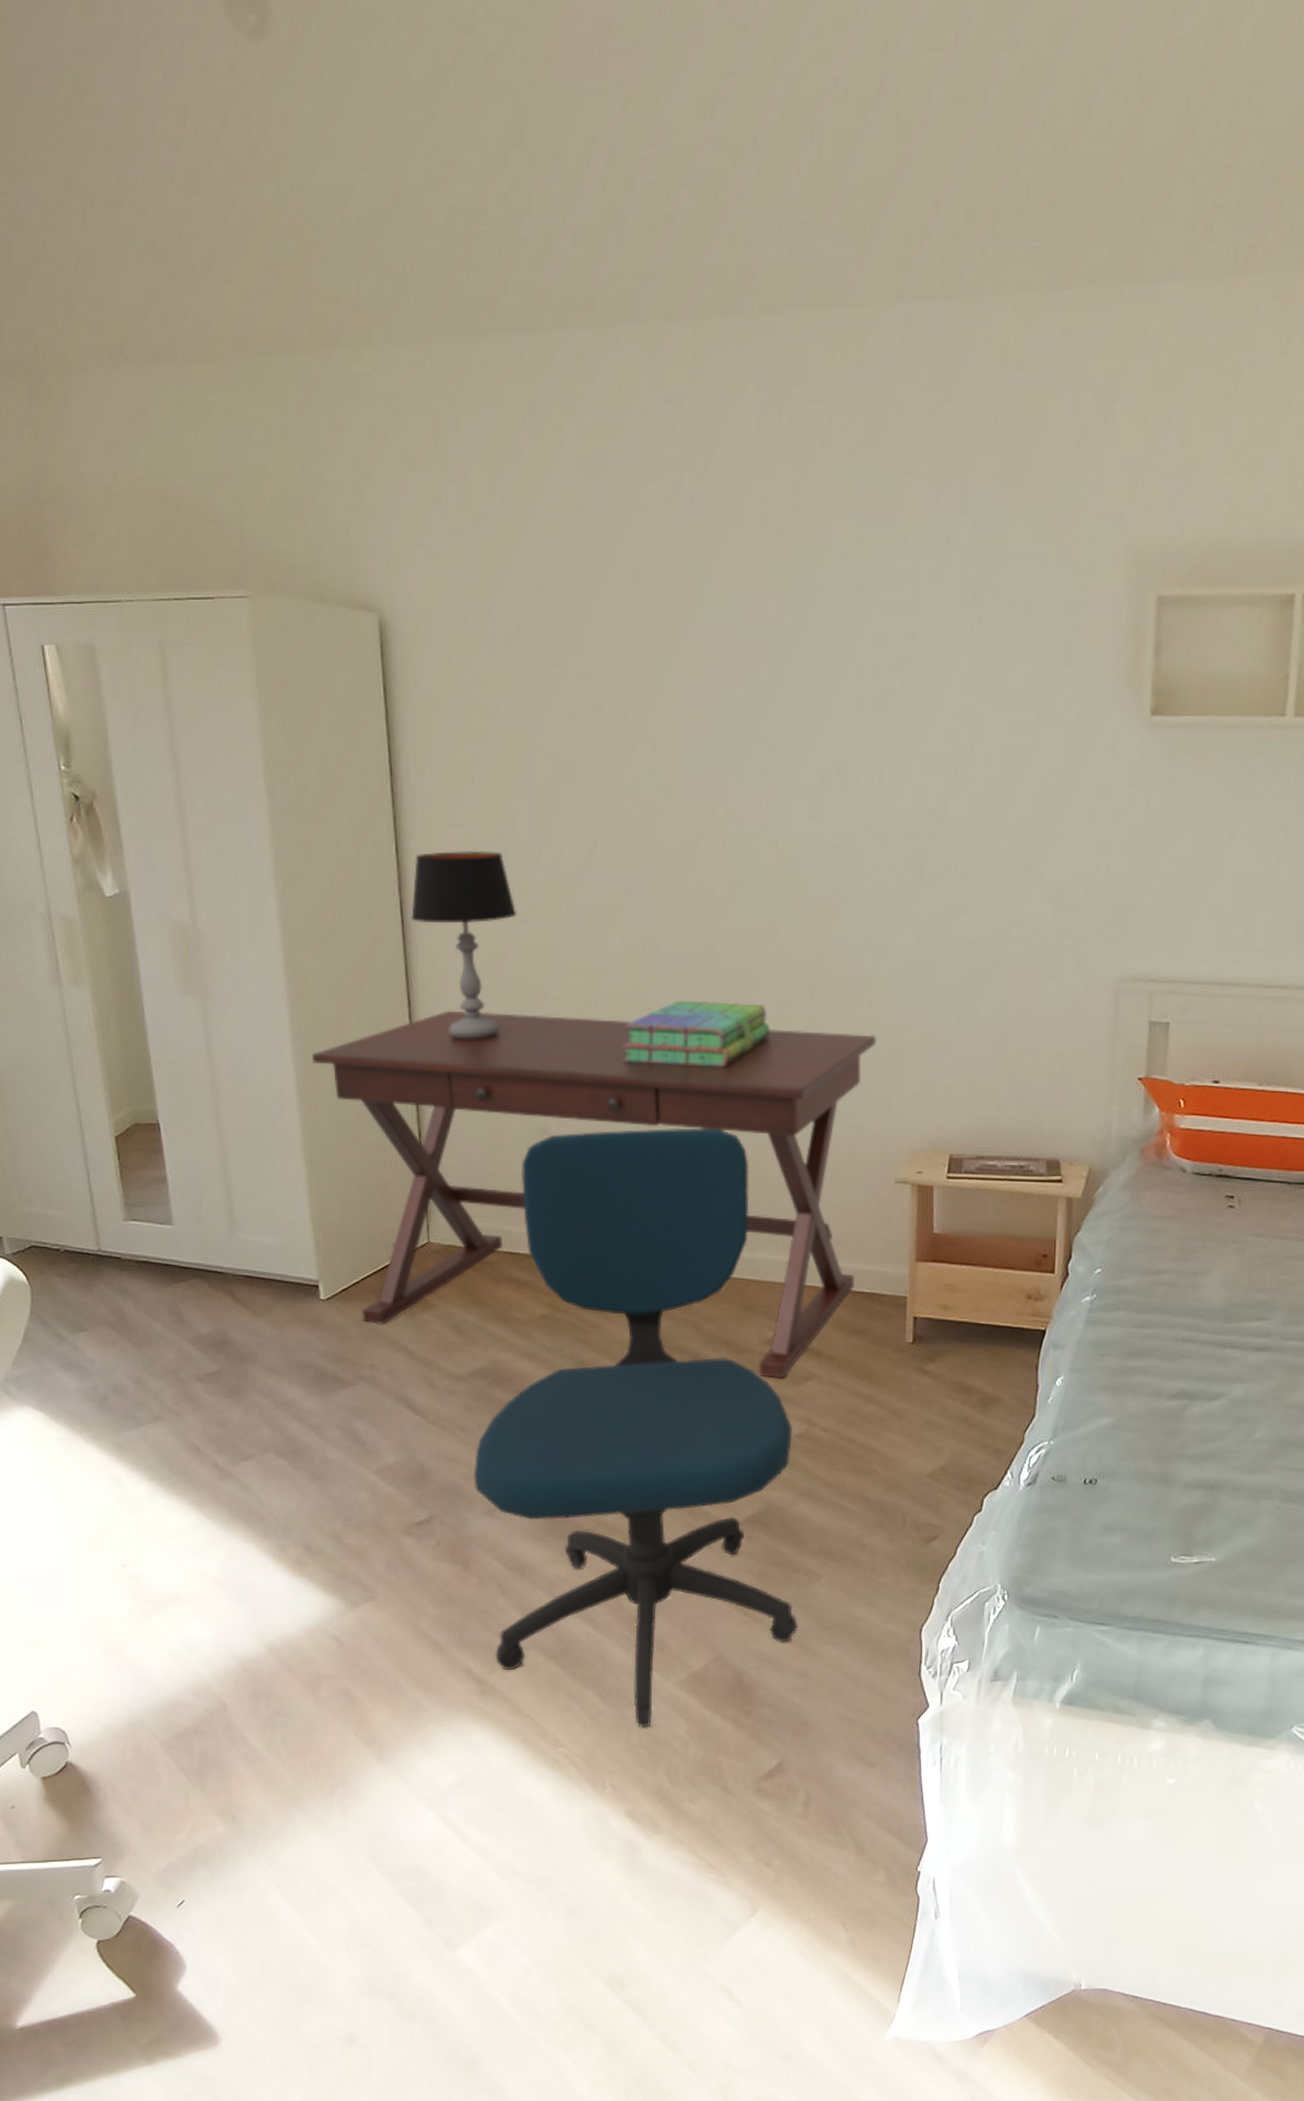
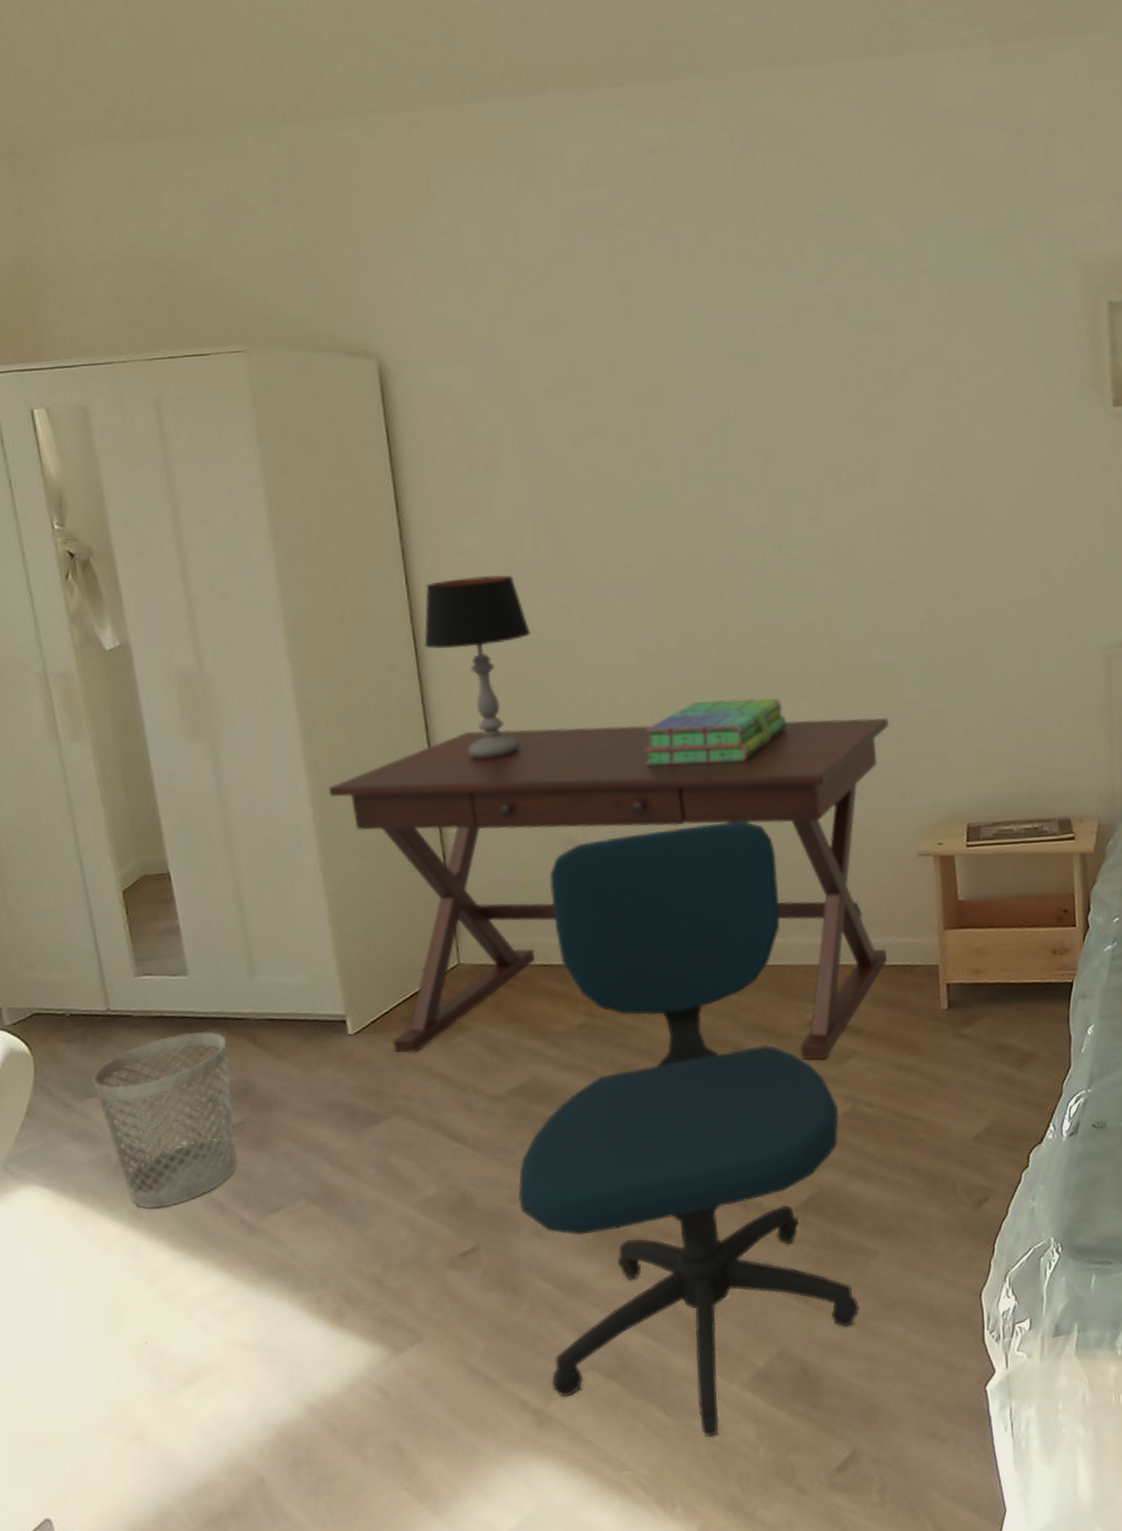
wastebasket: none [83,1280,212,1443] -> present [92,1031,236,1209]

